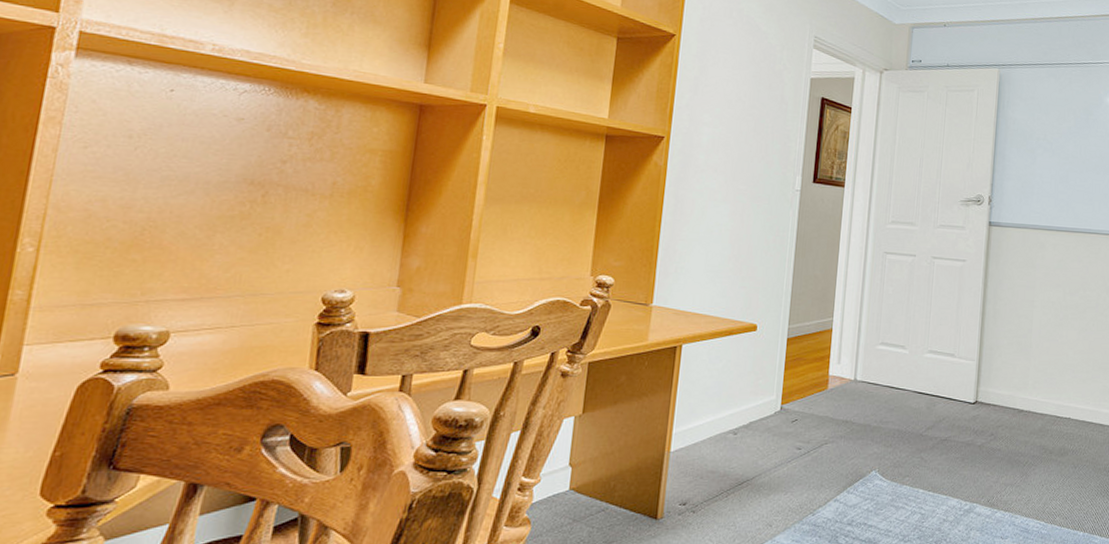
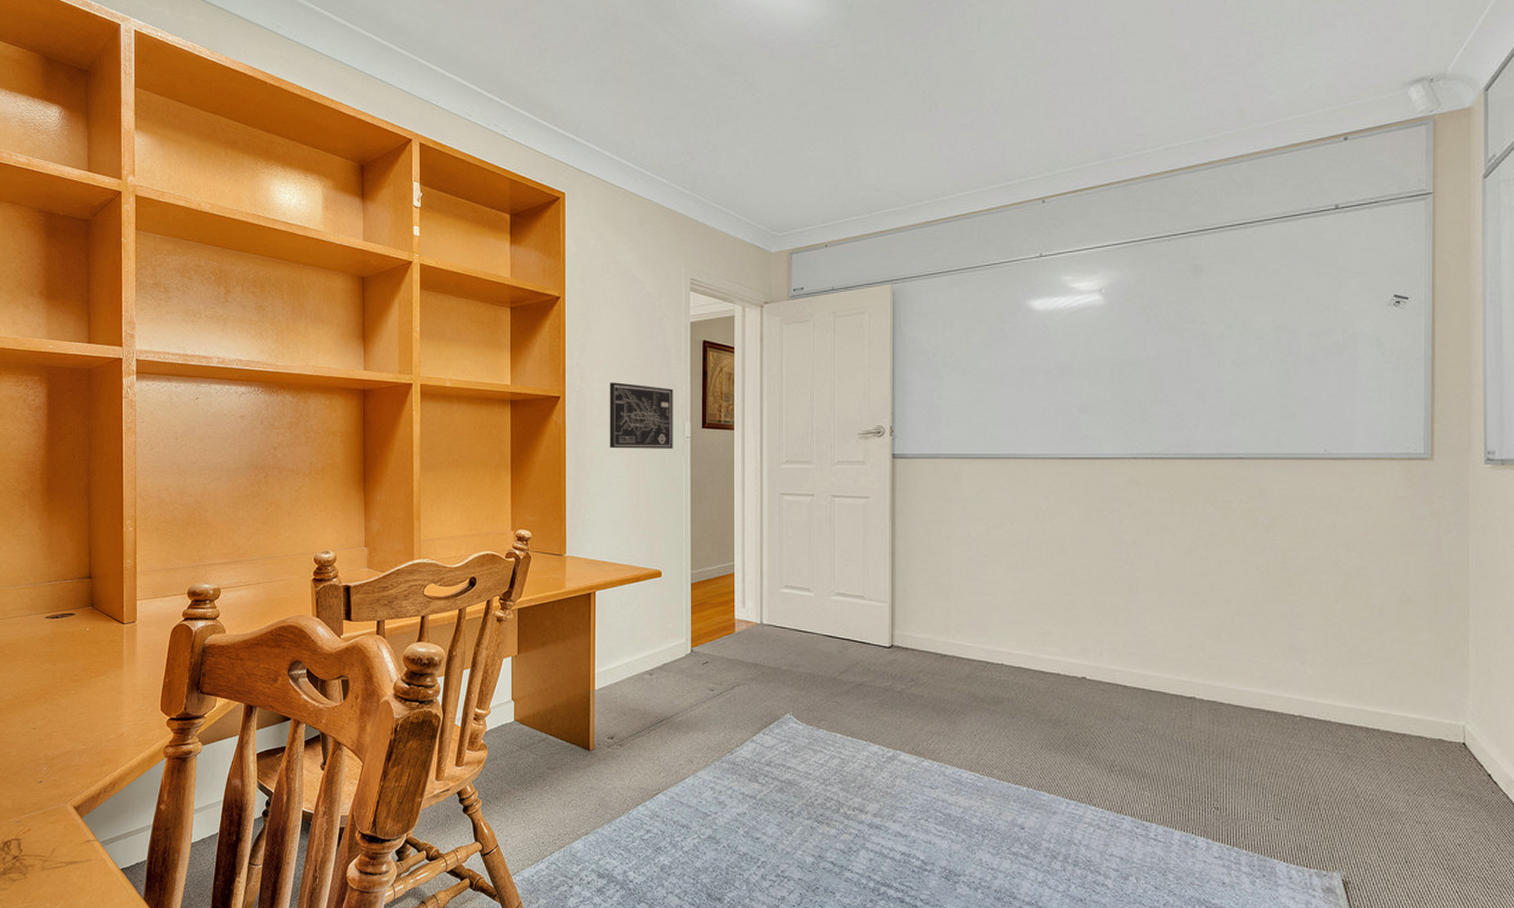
wall art: none [713,128,787,201] -> present [609,382,673,449]

